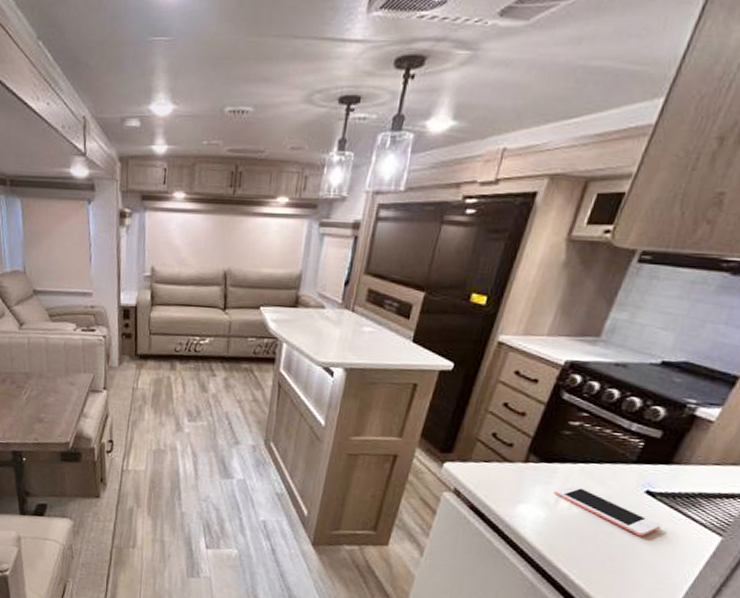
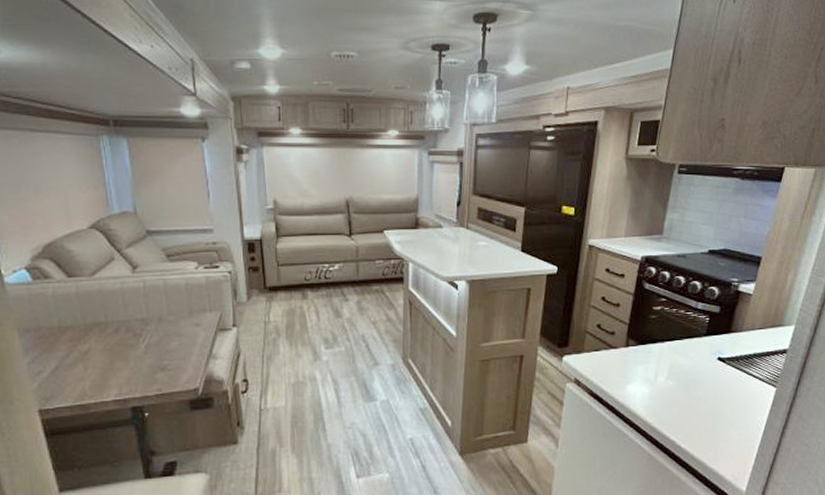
cell phone: present [553,484,662,537] -> none [652,361,734,398]

